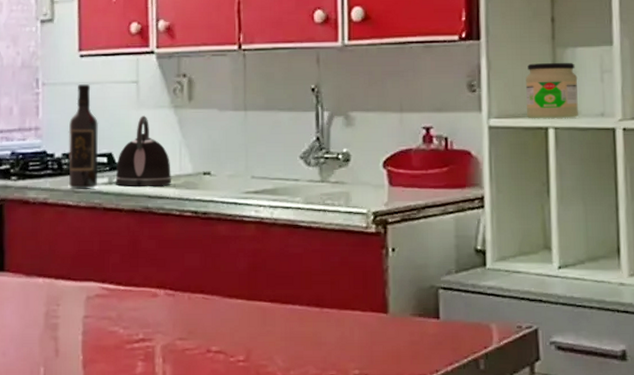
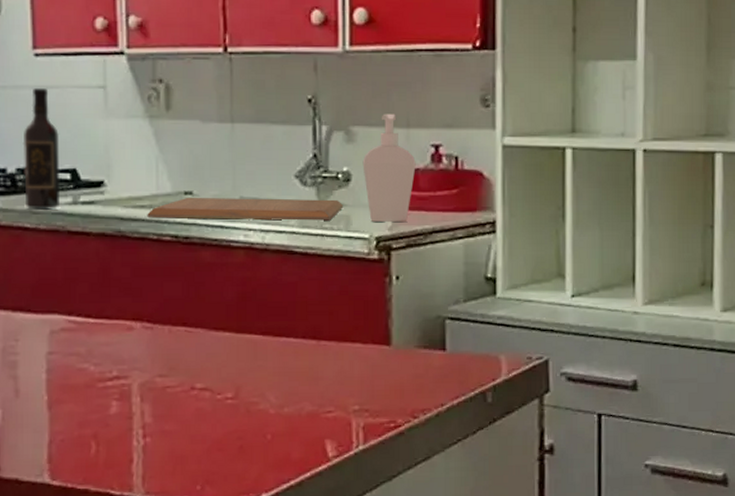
kettle: present [115,116,172,186] -> none [81,126,148,207]
chopping board: none [171,177,344,197] -> present [147,197,344,221]
soap bottle: none [360,100,409,199] -> present [362,113,416,223]
jar: present [526,63,578,118] -> none [543,77,599,137]

